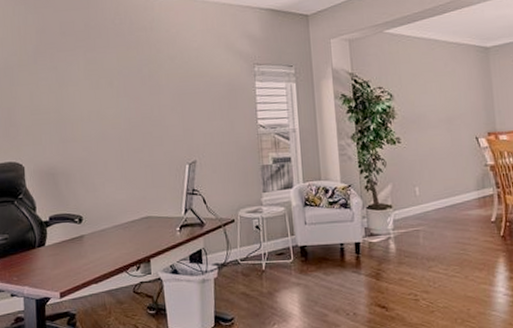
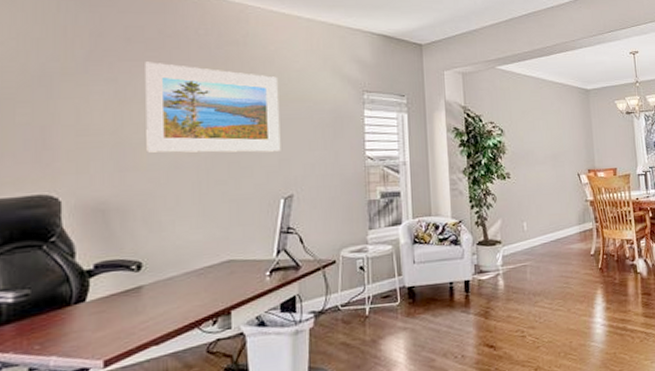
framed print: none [76,50,185,127] -> present [145,62,281,153]

